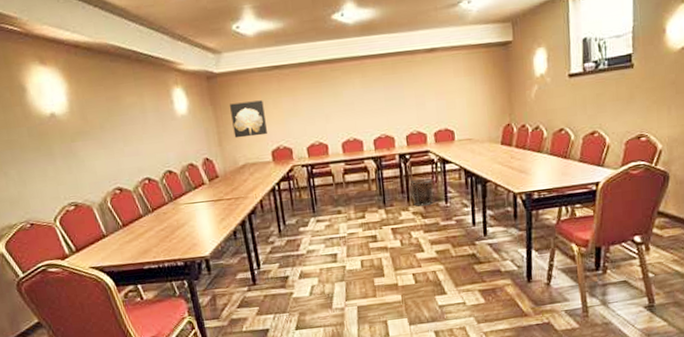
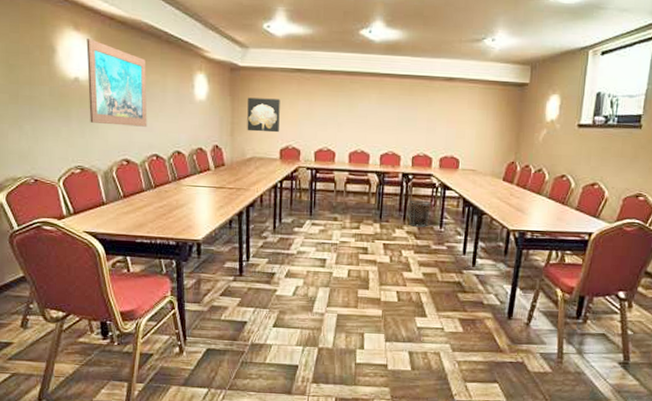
wall art: none [55,71,133,157] -> present [86,39,148,127]

